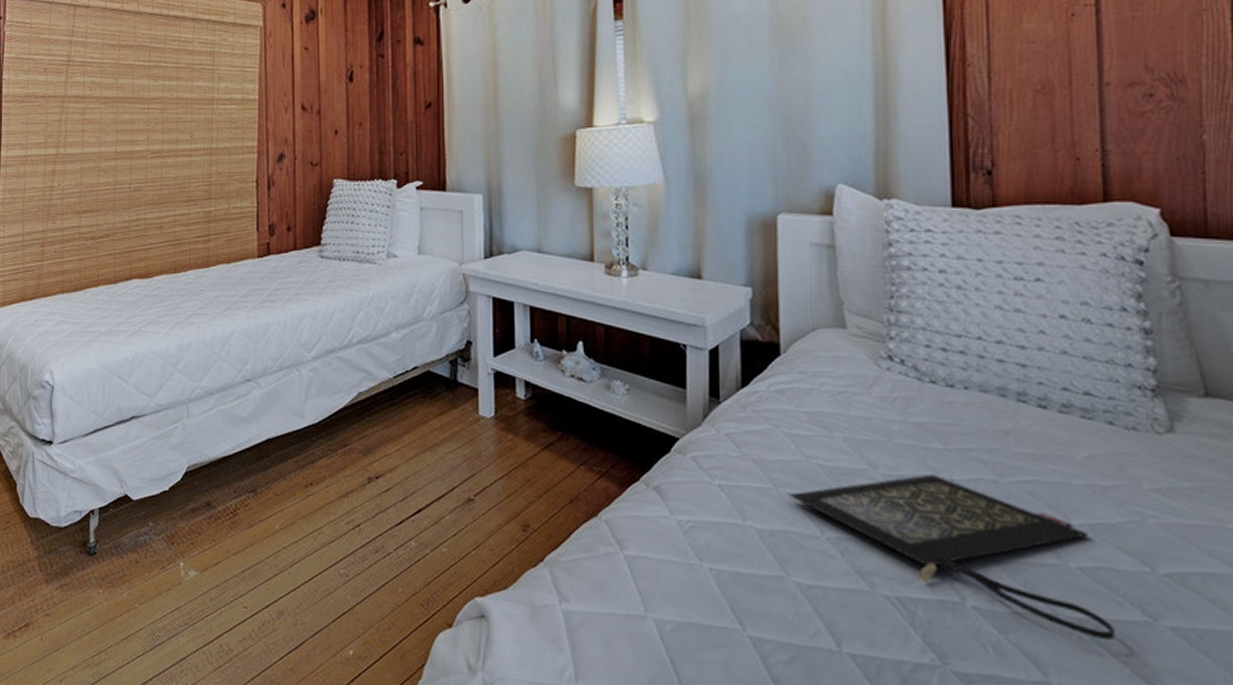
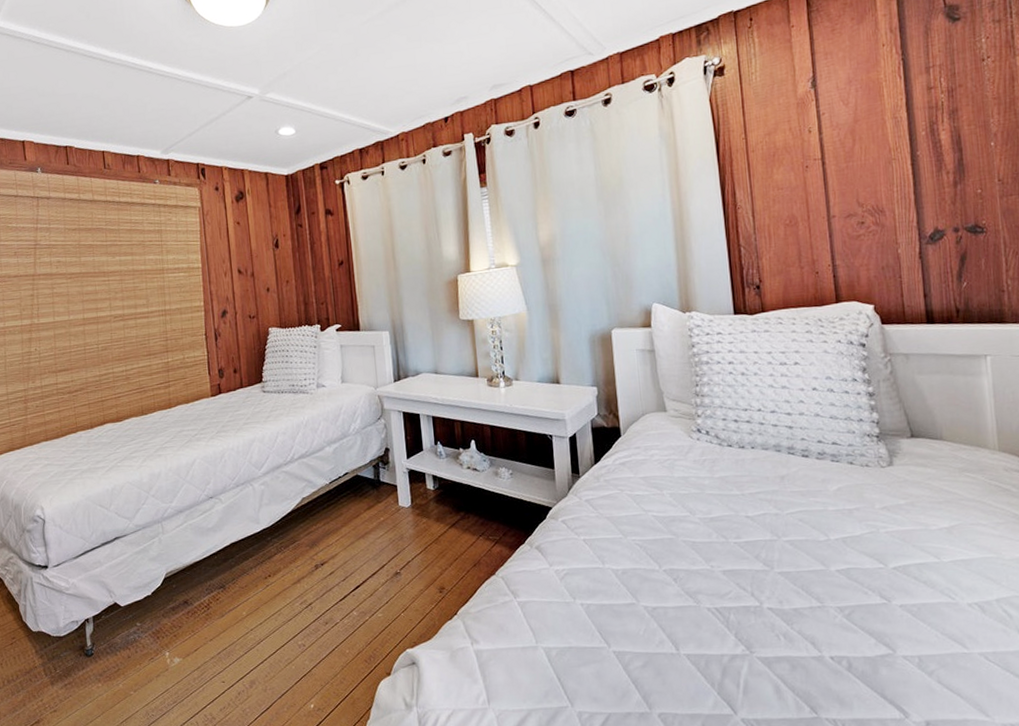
clutch bag: present [788,474,1115,641] -> none [634,514,864,620]

